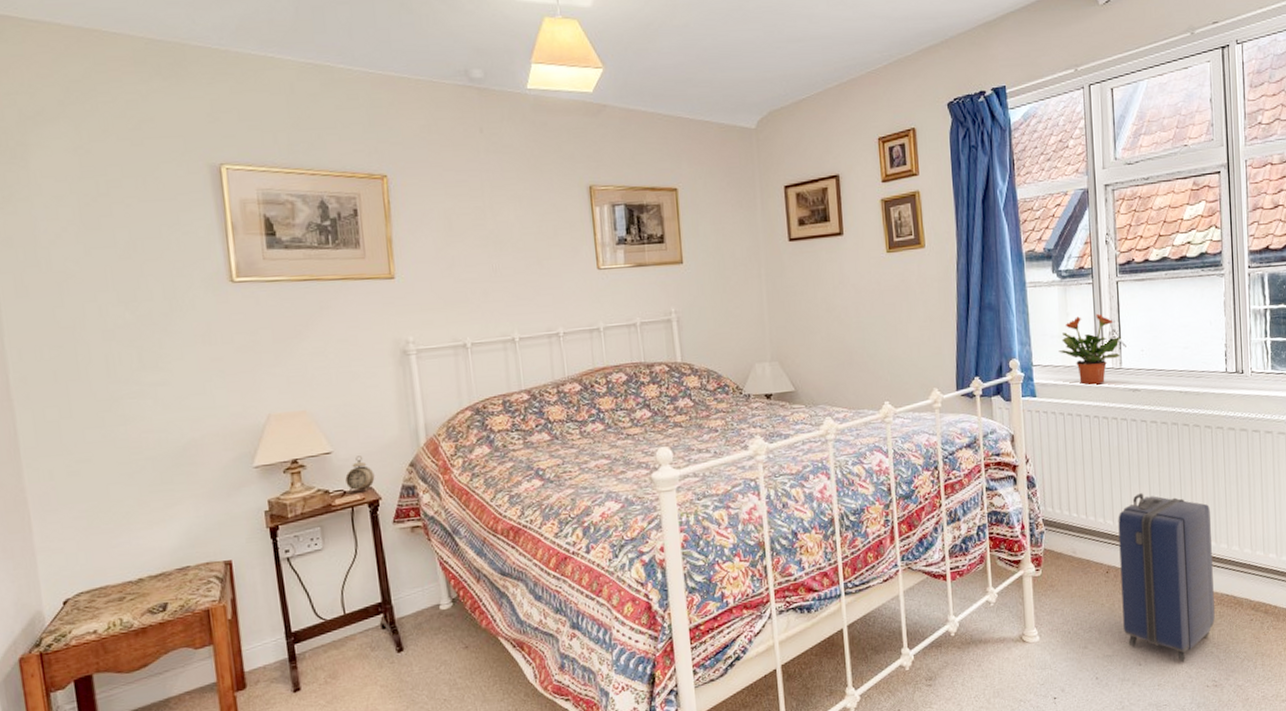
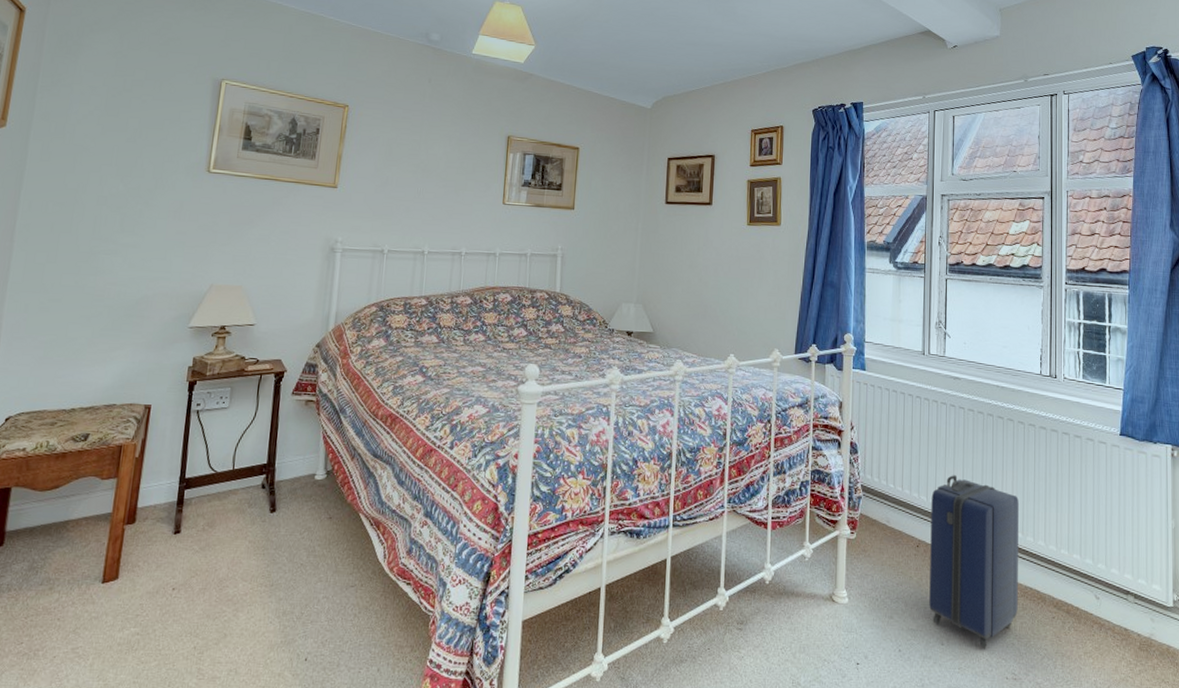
alarm clock: present [345,456,375,494] -> none [260,331,286,363]
potted plant: present [1058,313,1121,386] -> none [889,304,946,368]

